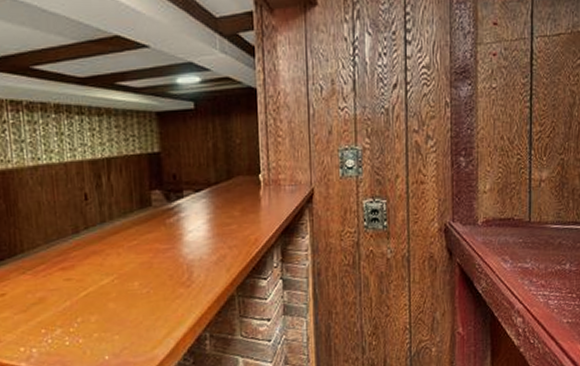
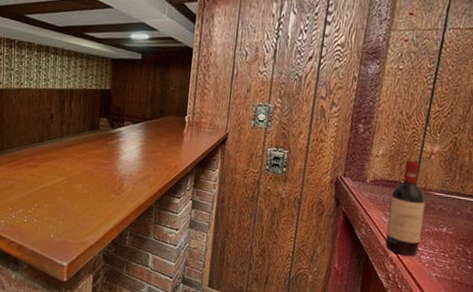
wine bottle: none [507,191,545,305] -> present [385,160,426,257]

